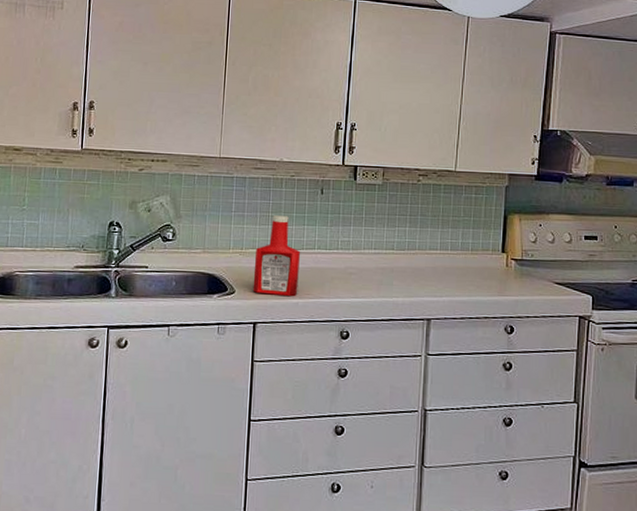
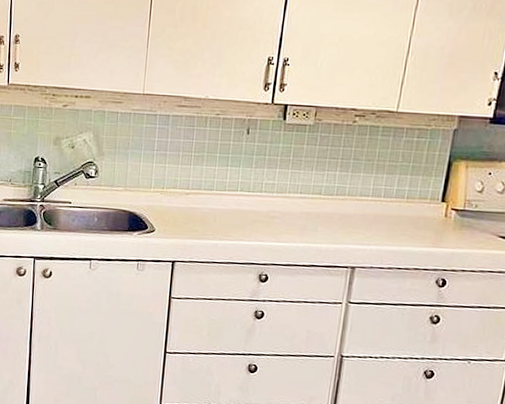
ketchup bottle: present [253,215,301,297] -> none [172,155,223,238]

